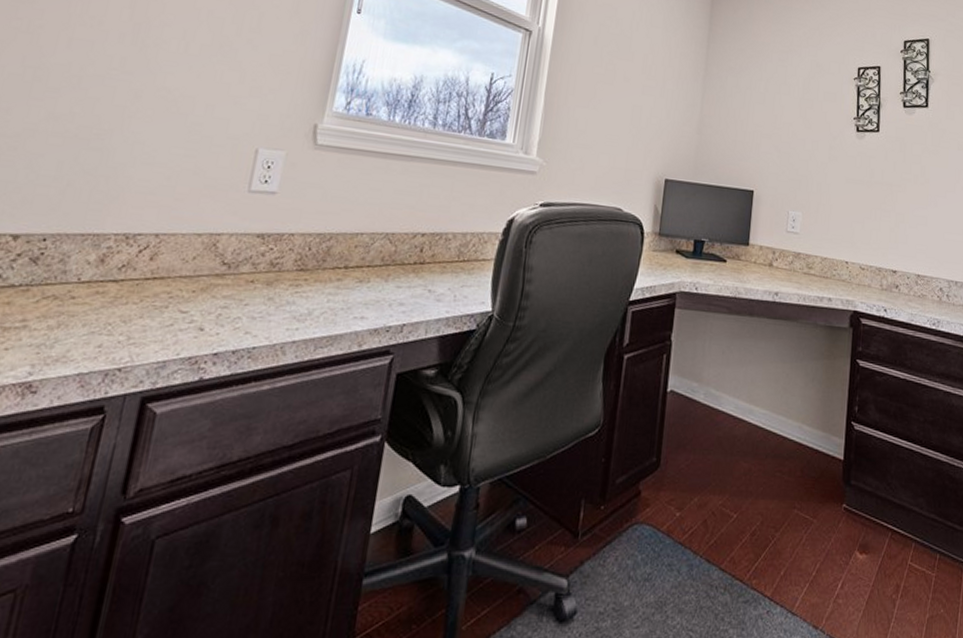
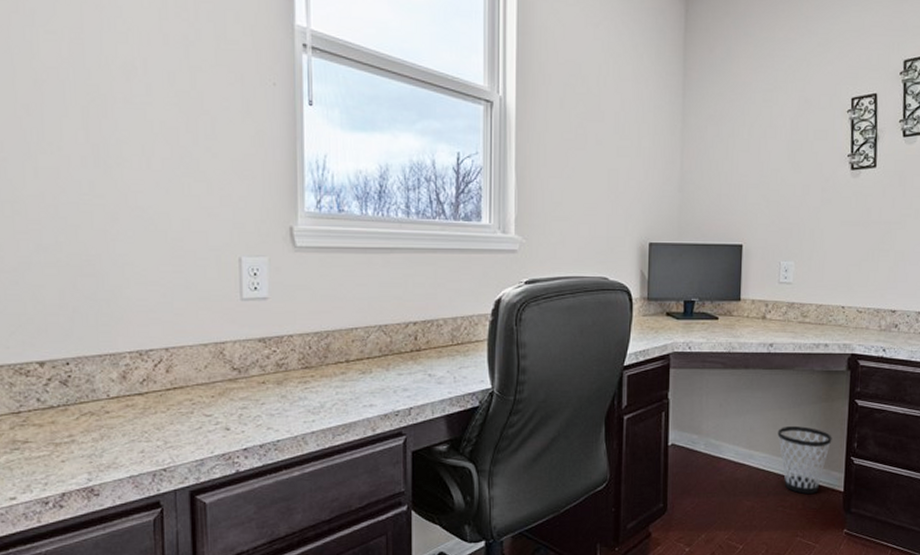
wastebasket: none [778,382,833,461] -> present [777,426,832,495]

